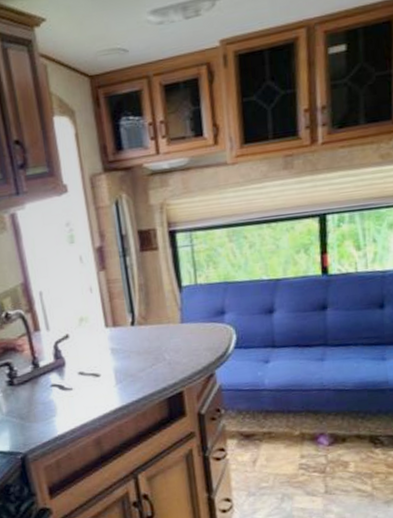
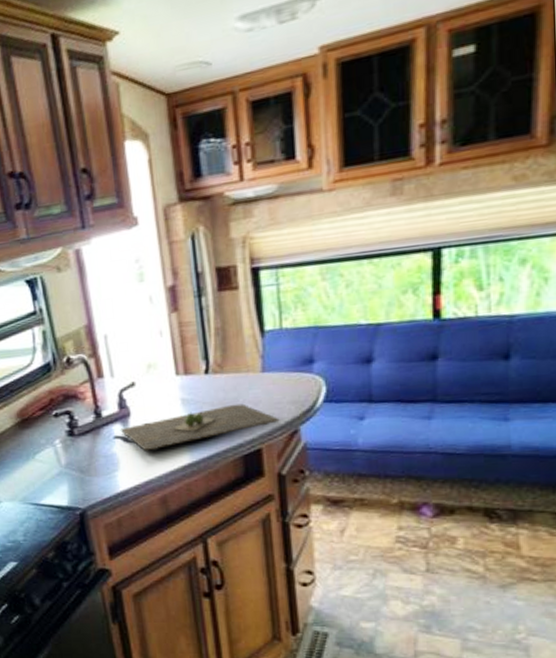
cutting board: none [56,351,198,398] -> present [120,403,280,451]

